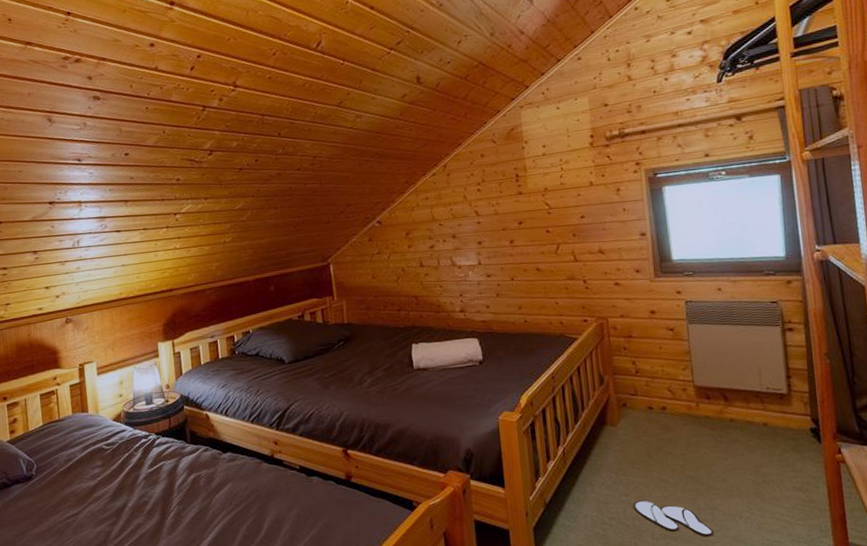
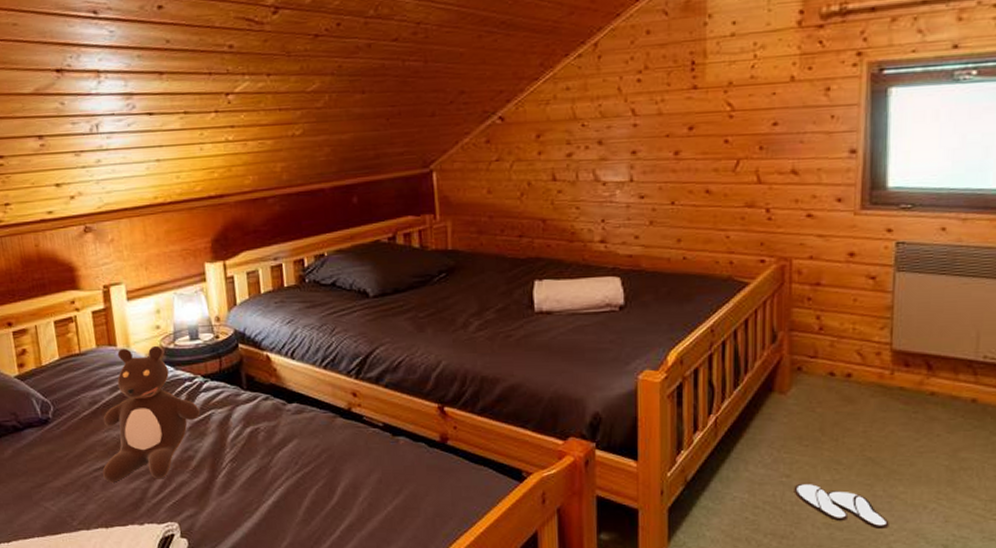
stuffed animal: none [74,410,153,528] -> present [102,345,200,483]

